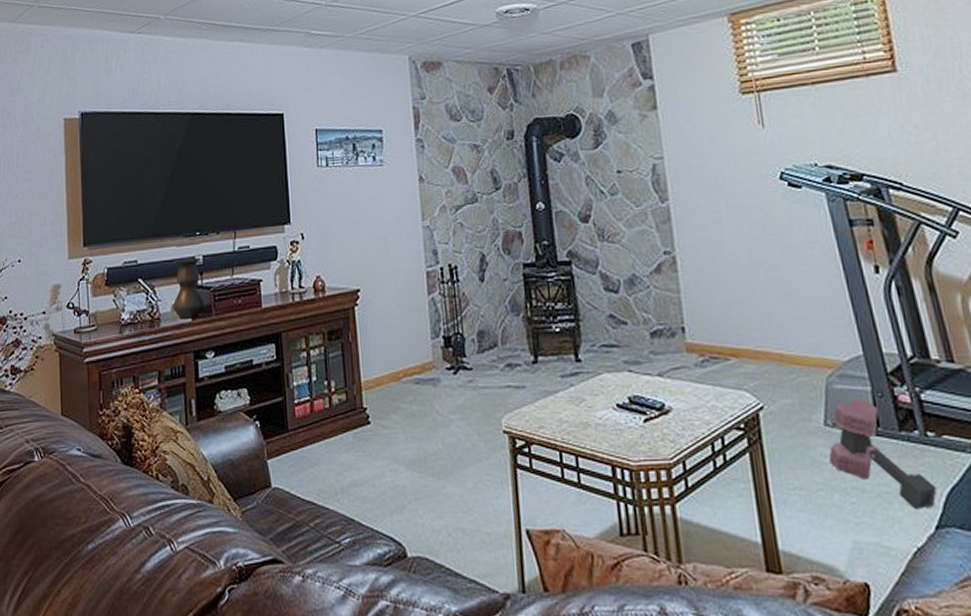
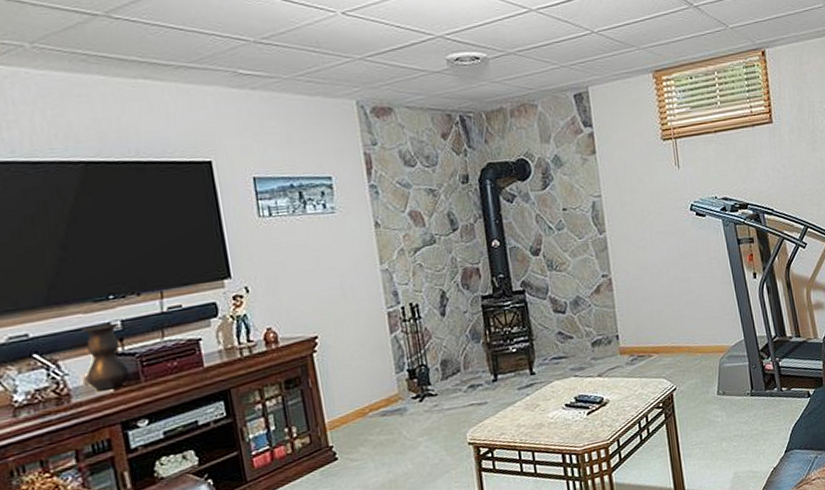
dumbbells: present [828,399,937,509] -> none [720,372,787,442]

